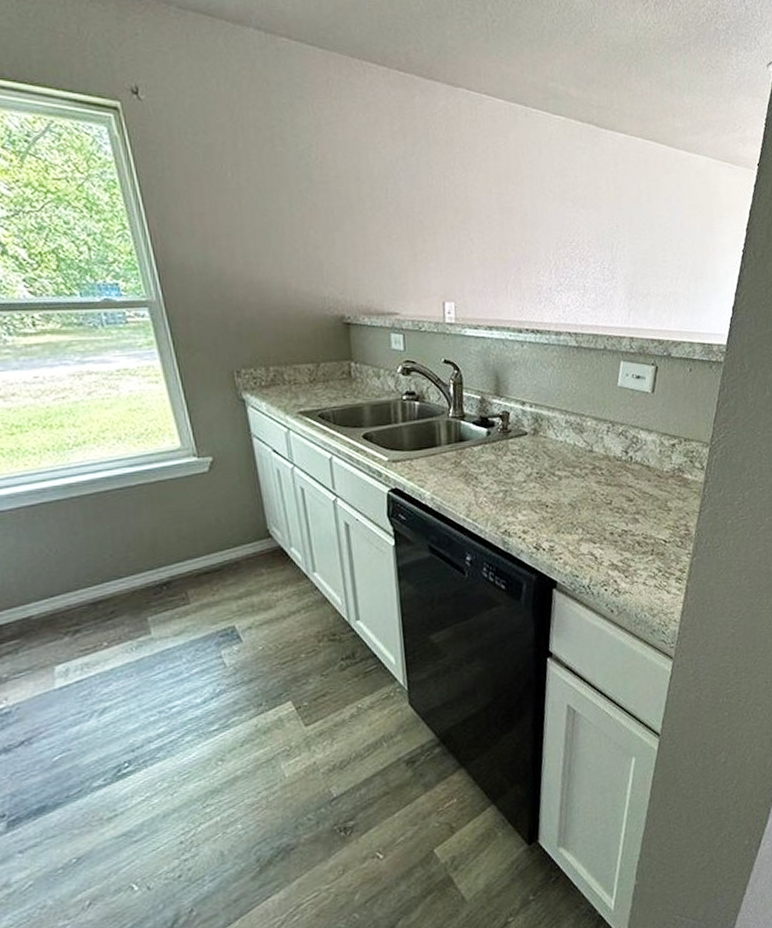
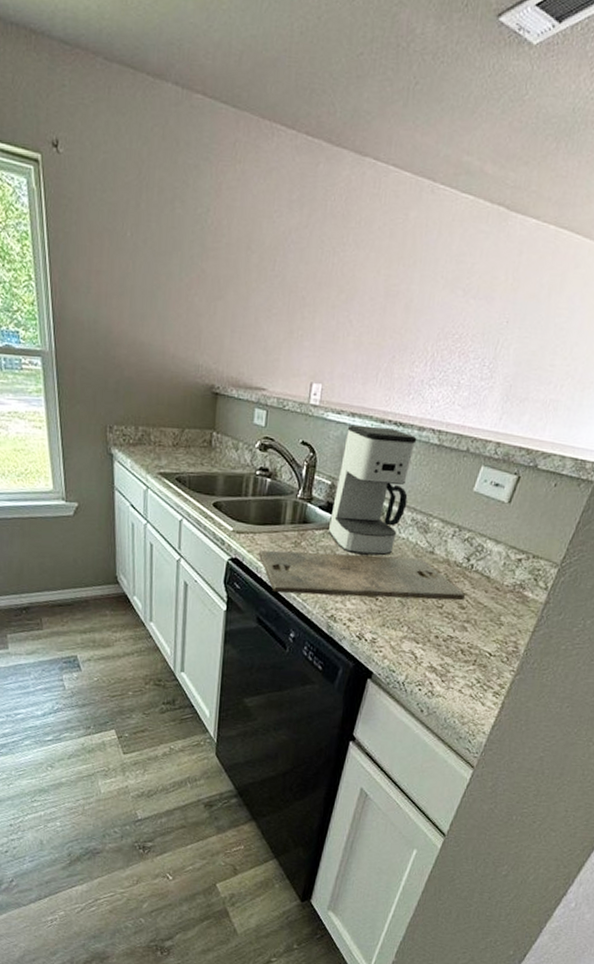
cutting board: none [418,458,631,518] -> present [258,550,466,601]
coffee maker: none [486,336,558,465] -> present [327,424,417,556]

